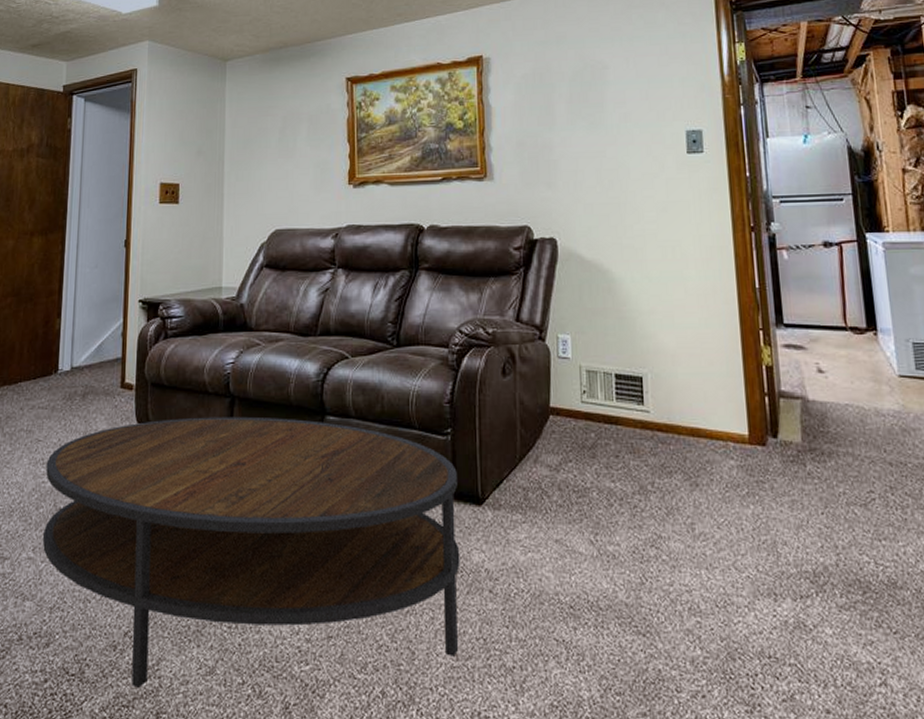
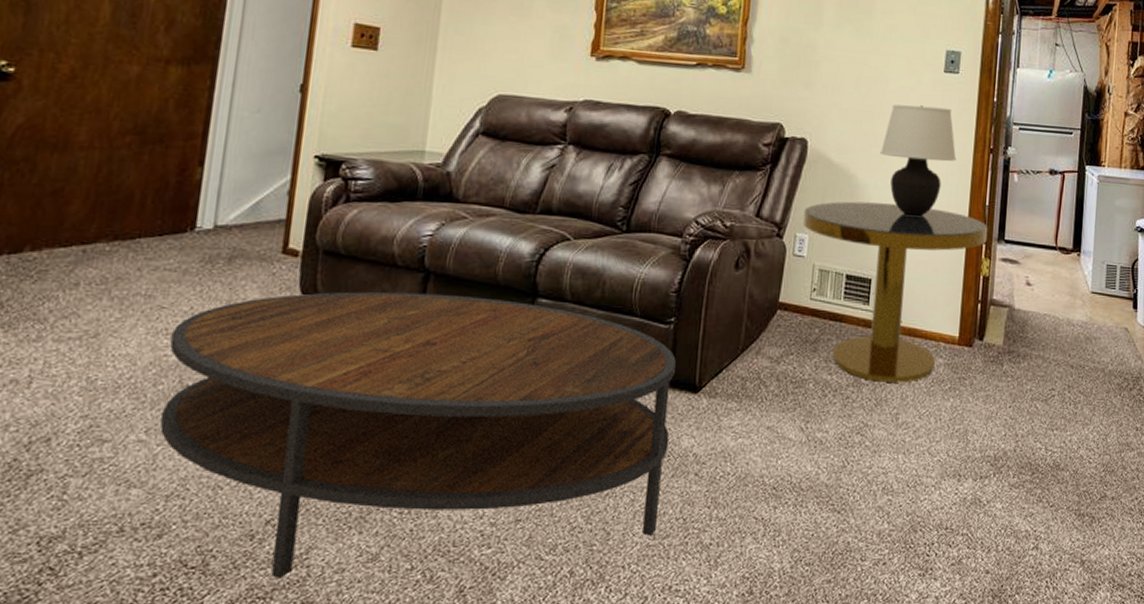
side table: none [562,296,764,489] -> present [802,201,988,383]
table lamp: none [631,190,715,307] -> present [879,104,957,217]

